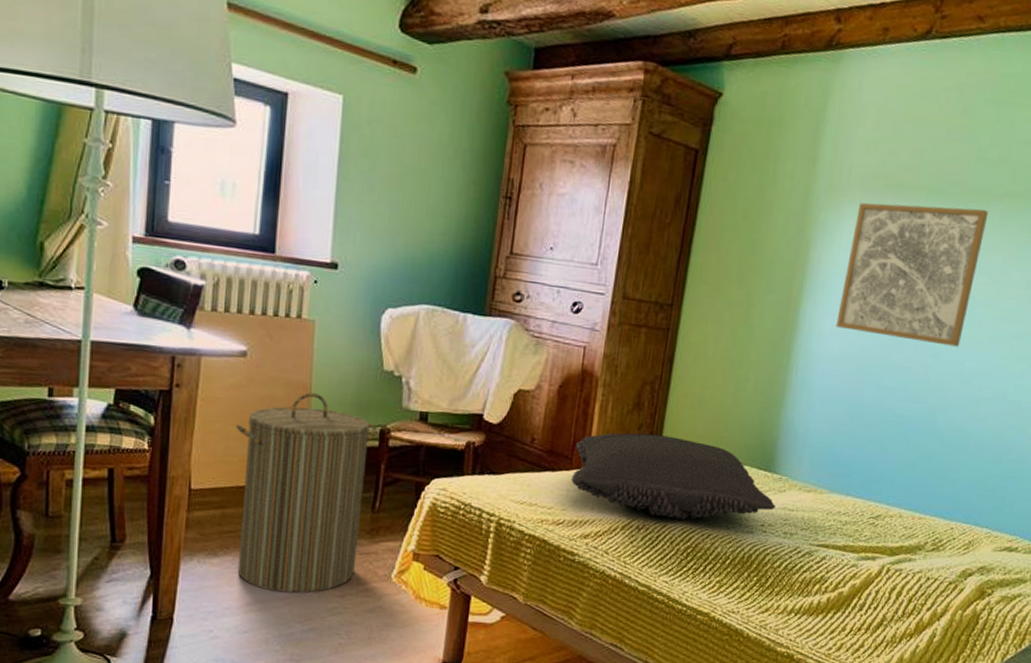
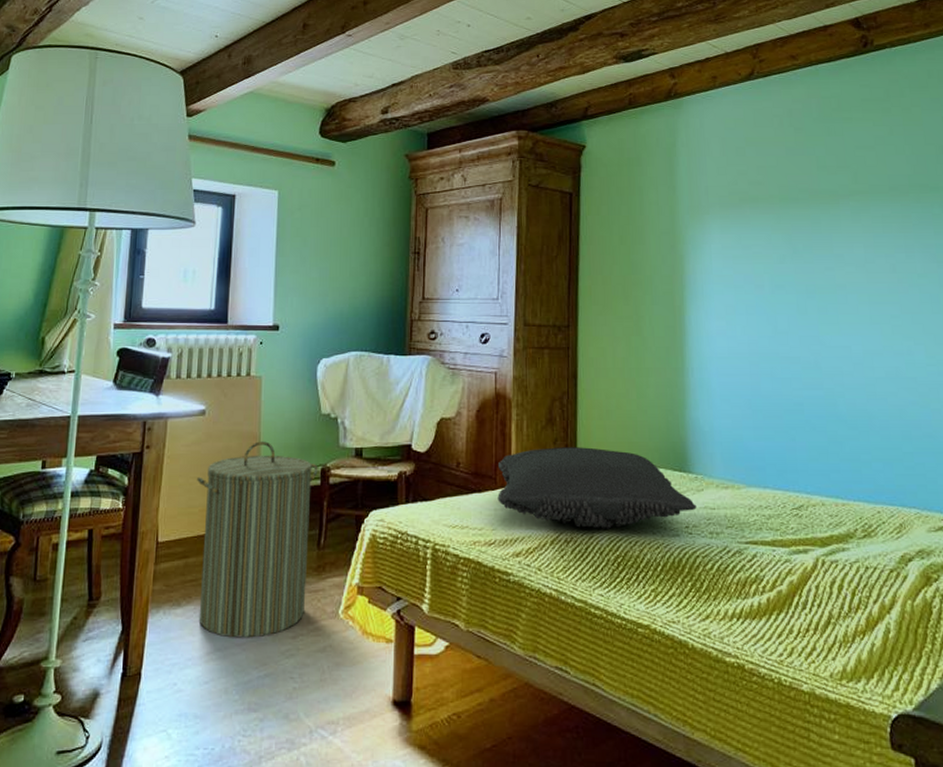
wall art: present [836,202,989,347] -> none [720,208,842,333]

